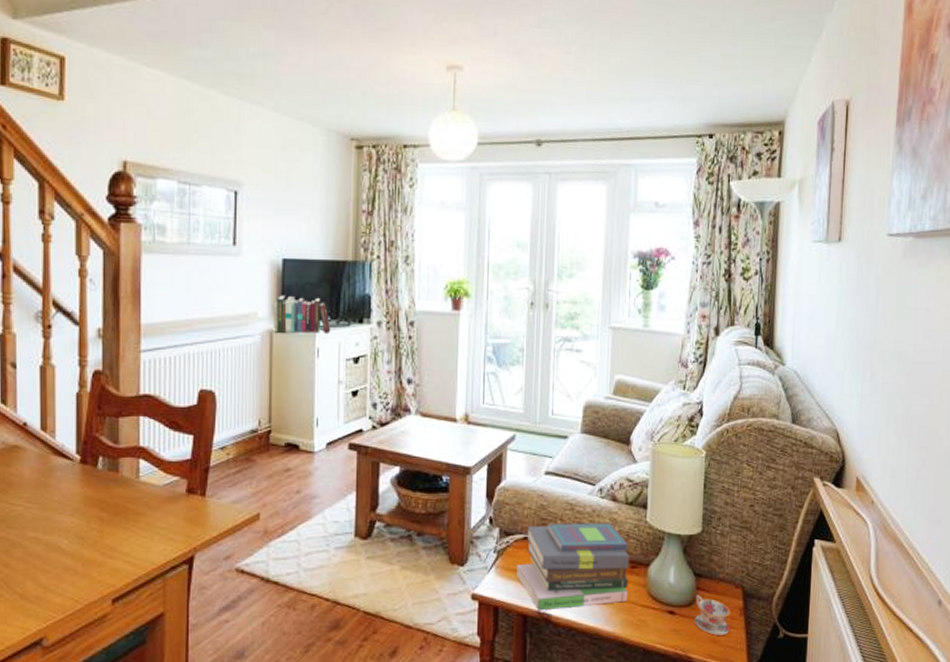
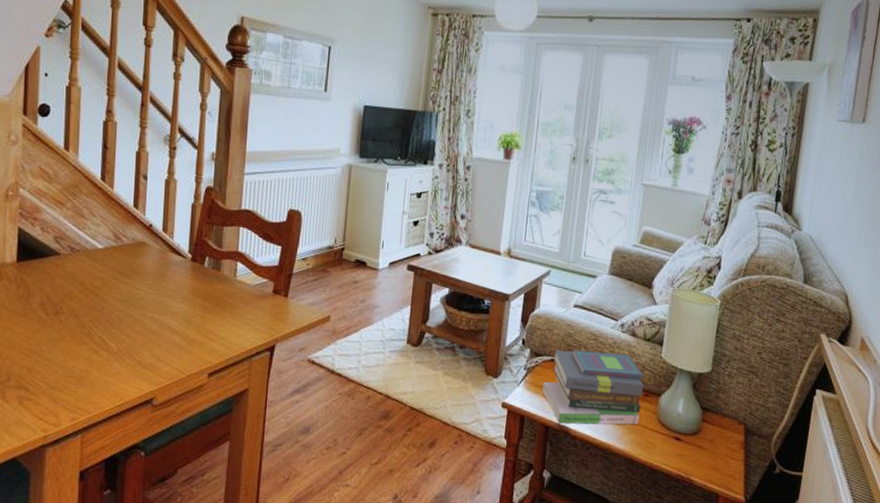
books: present [273,295,331,333] -> none [352,136,400,171]
teacup: present [694,595,731,636] -> none [697,426,732,464]

